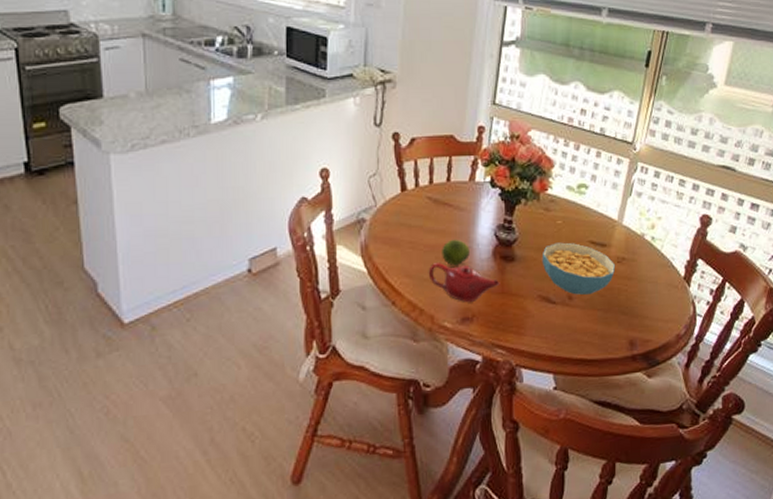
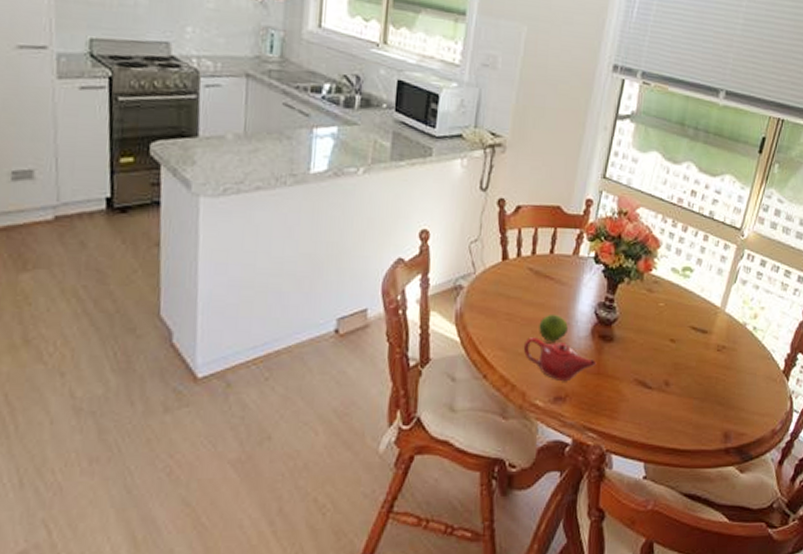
cereal bowl: present [542,242,616,295] -> none [640,325,716,381]

